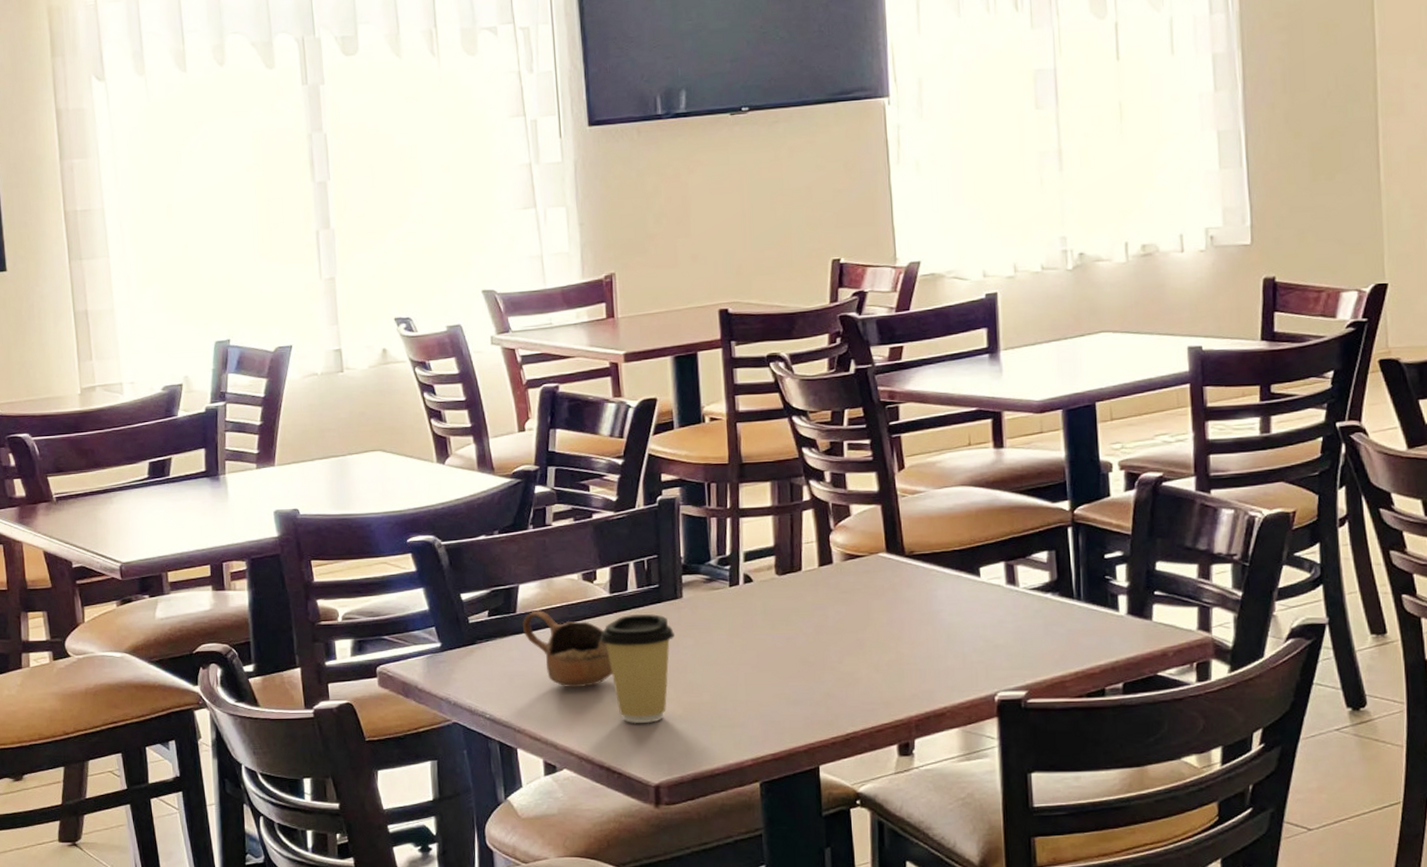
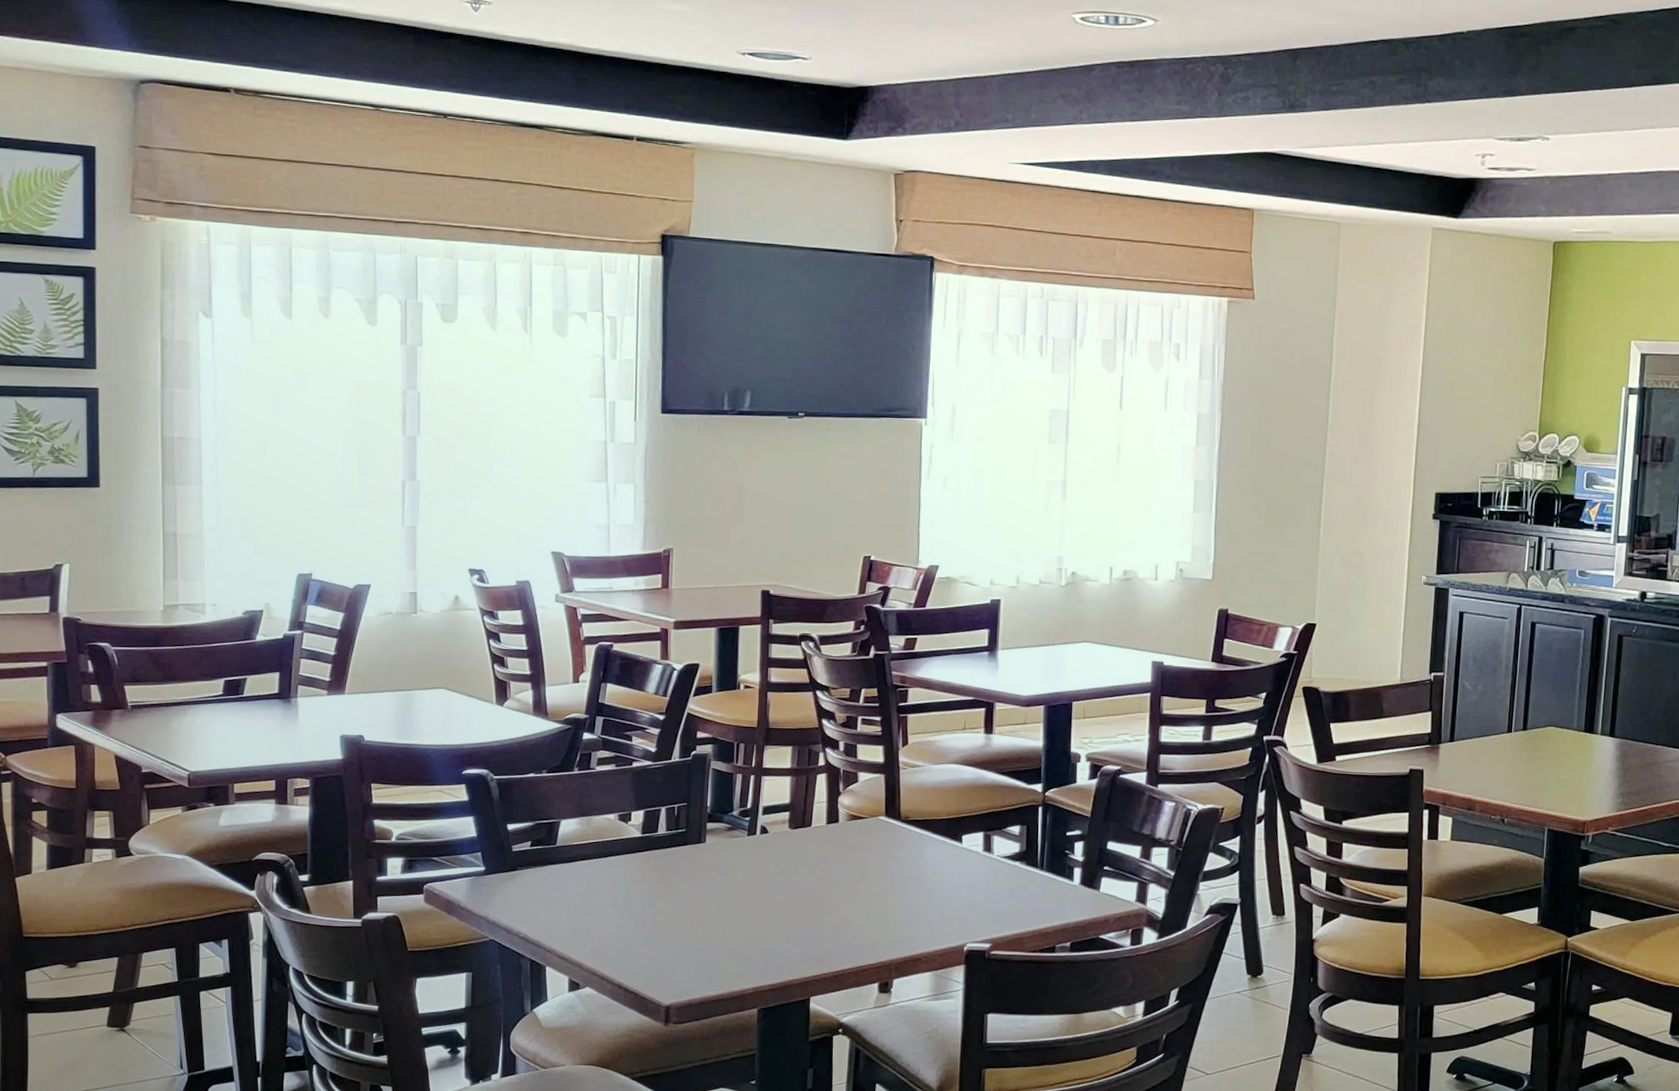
cup: present [523,610,613,688] -> none [561,844,638,916]
coffee cup: present [600,614,675,724] -> none [629,854,695,951]

